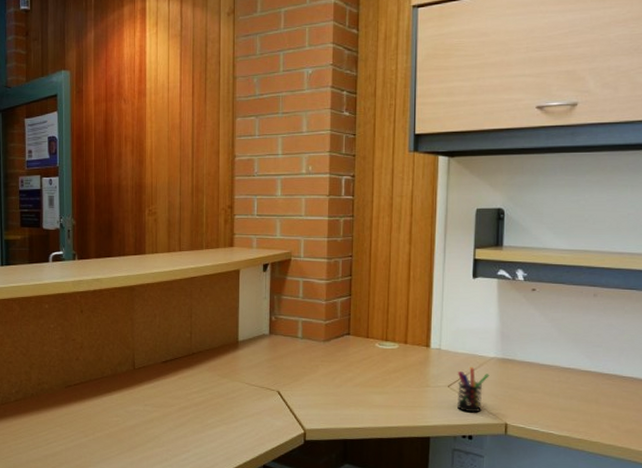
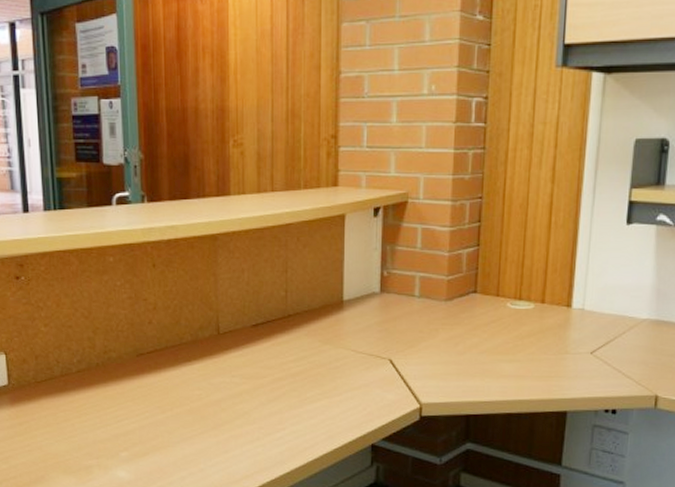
pen holder: present [457,366,490,413] -> none [601,329,640,384]

